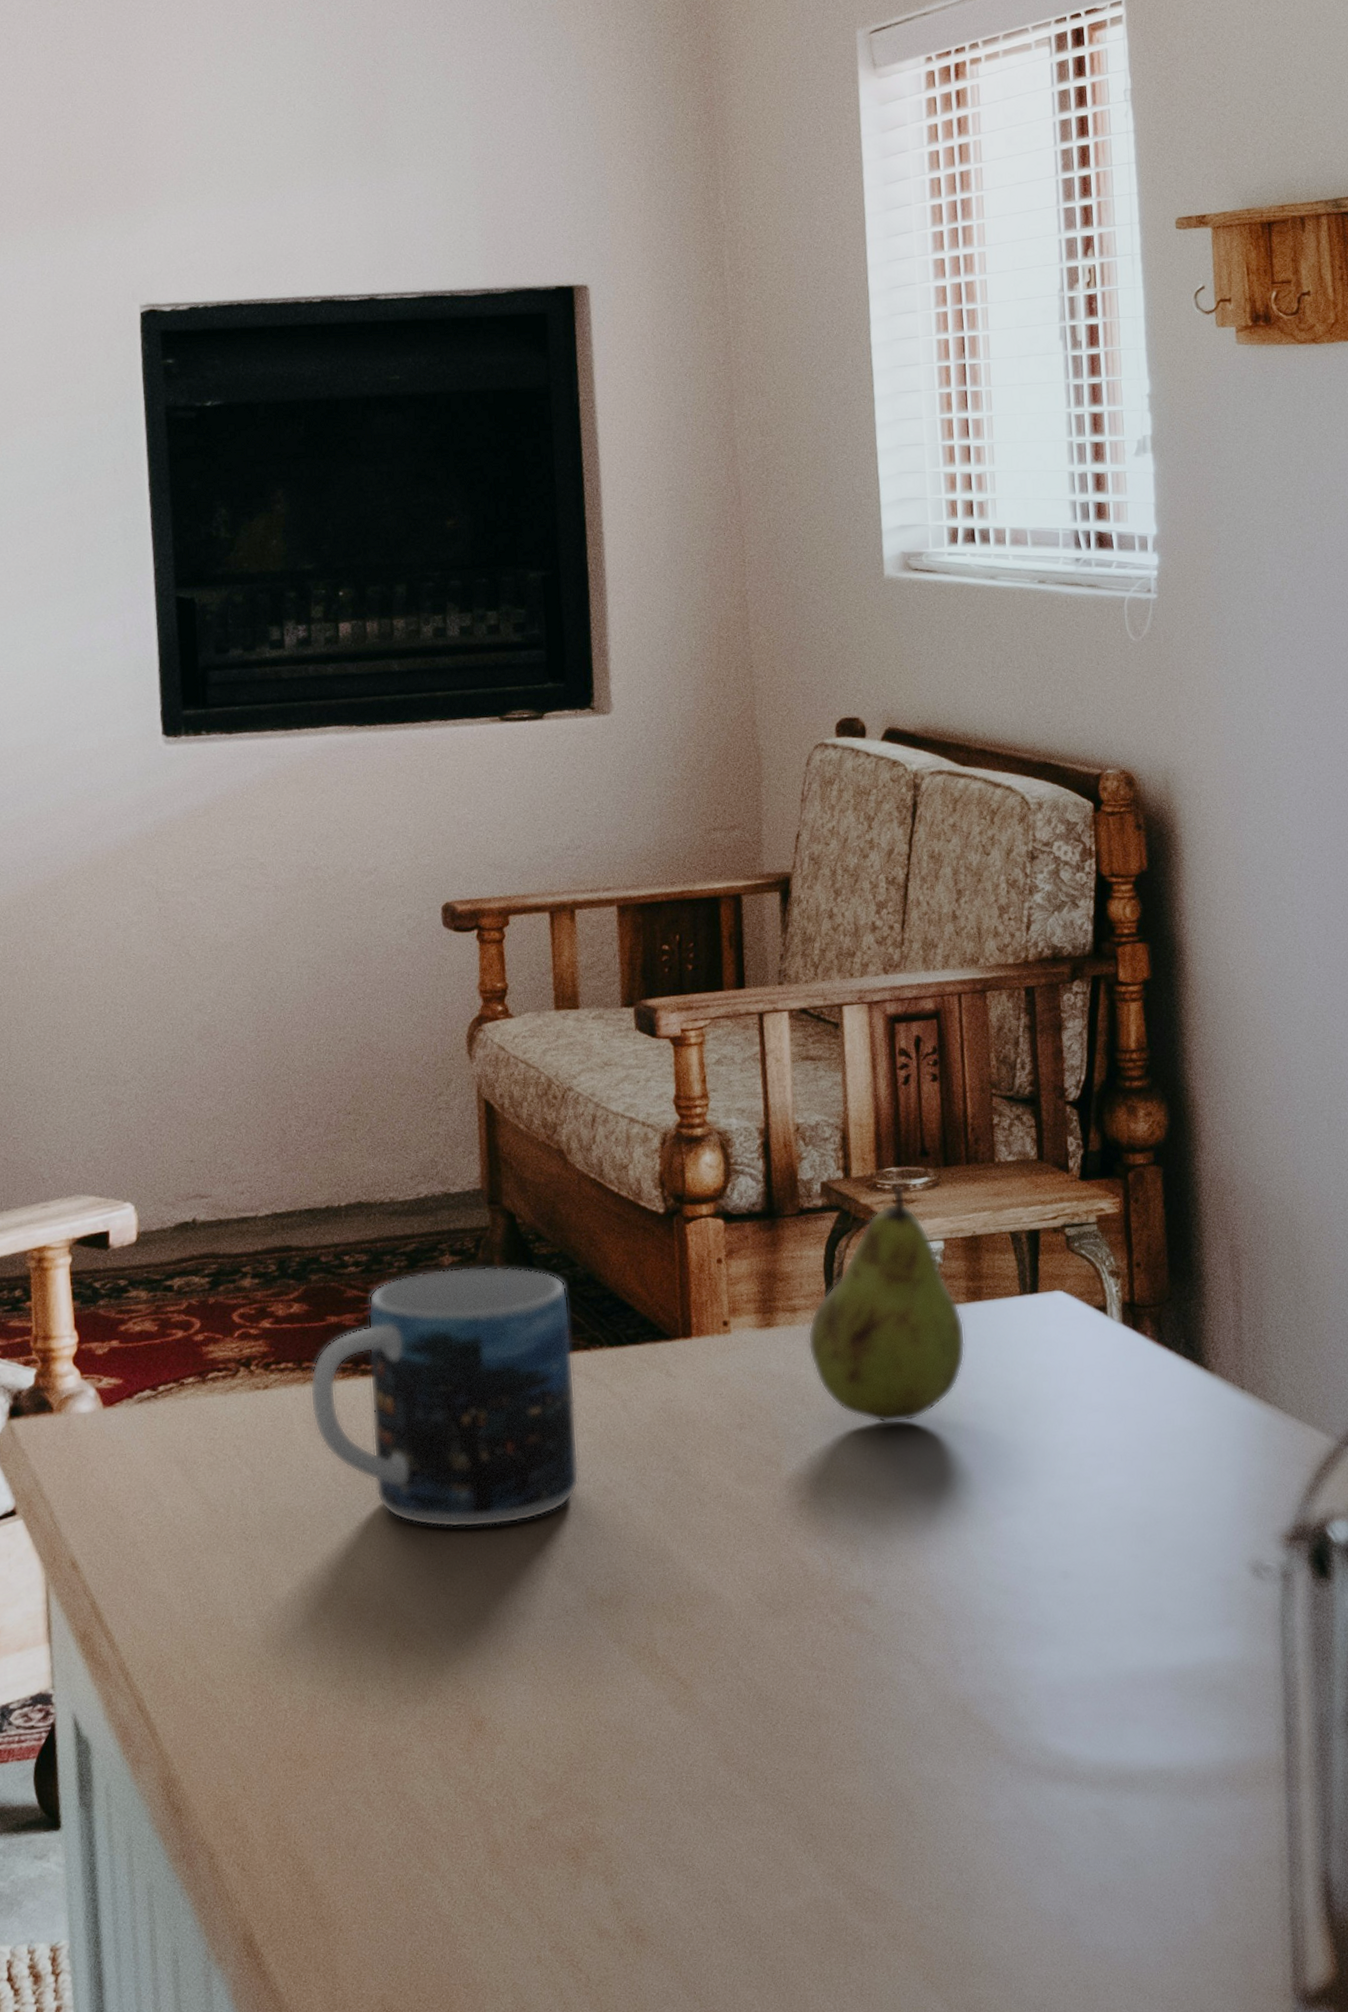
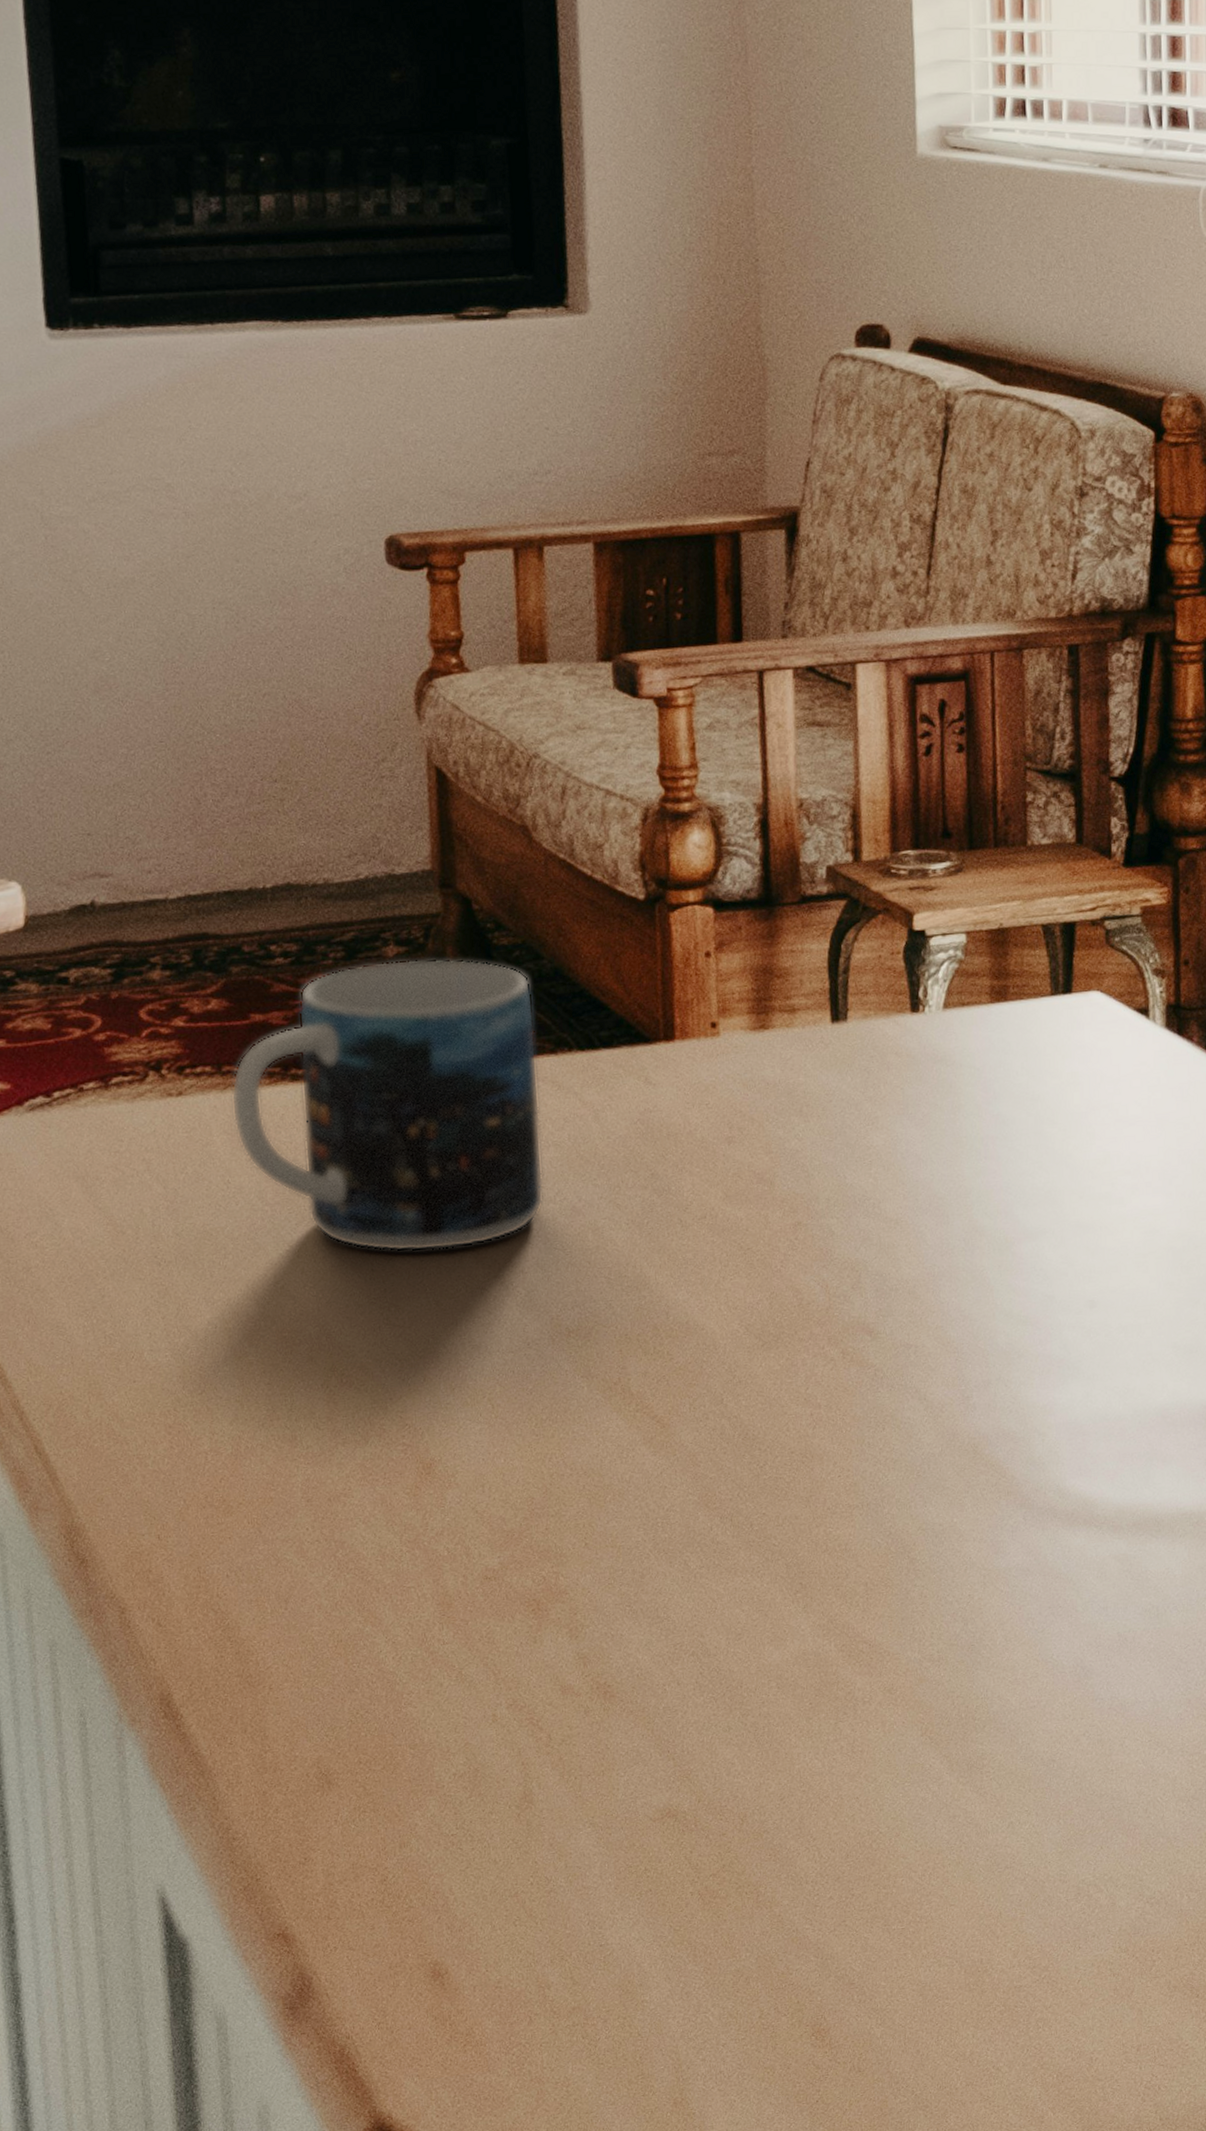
fruit: present [807,1185,966,1424] -> none [807,871,988,1138]

